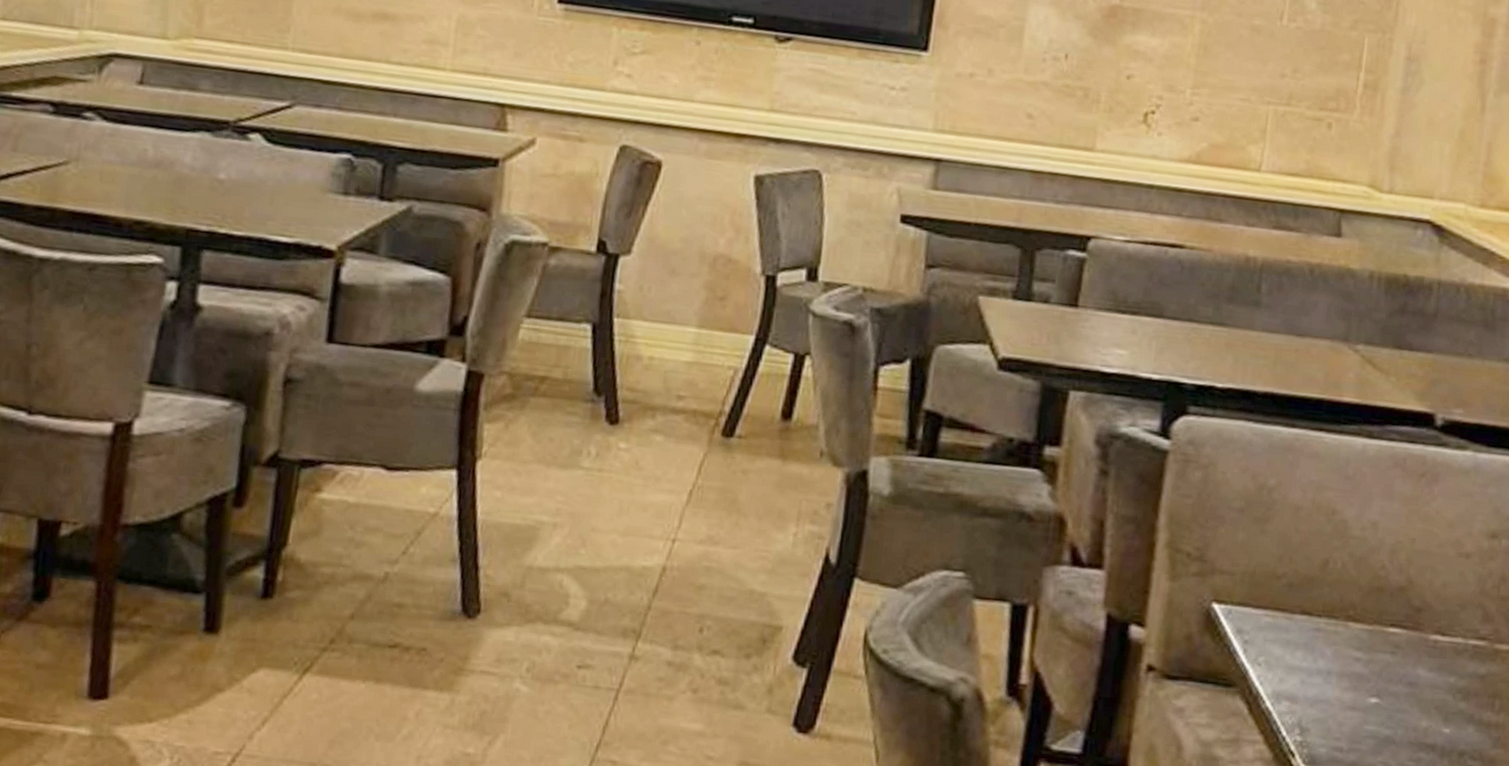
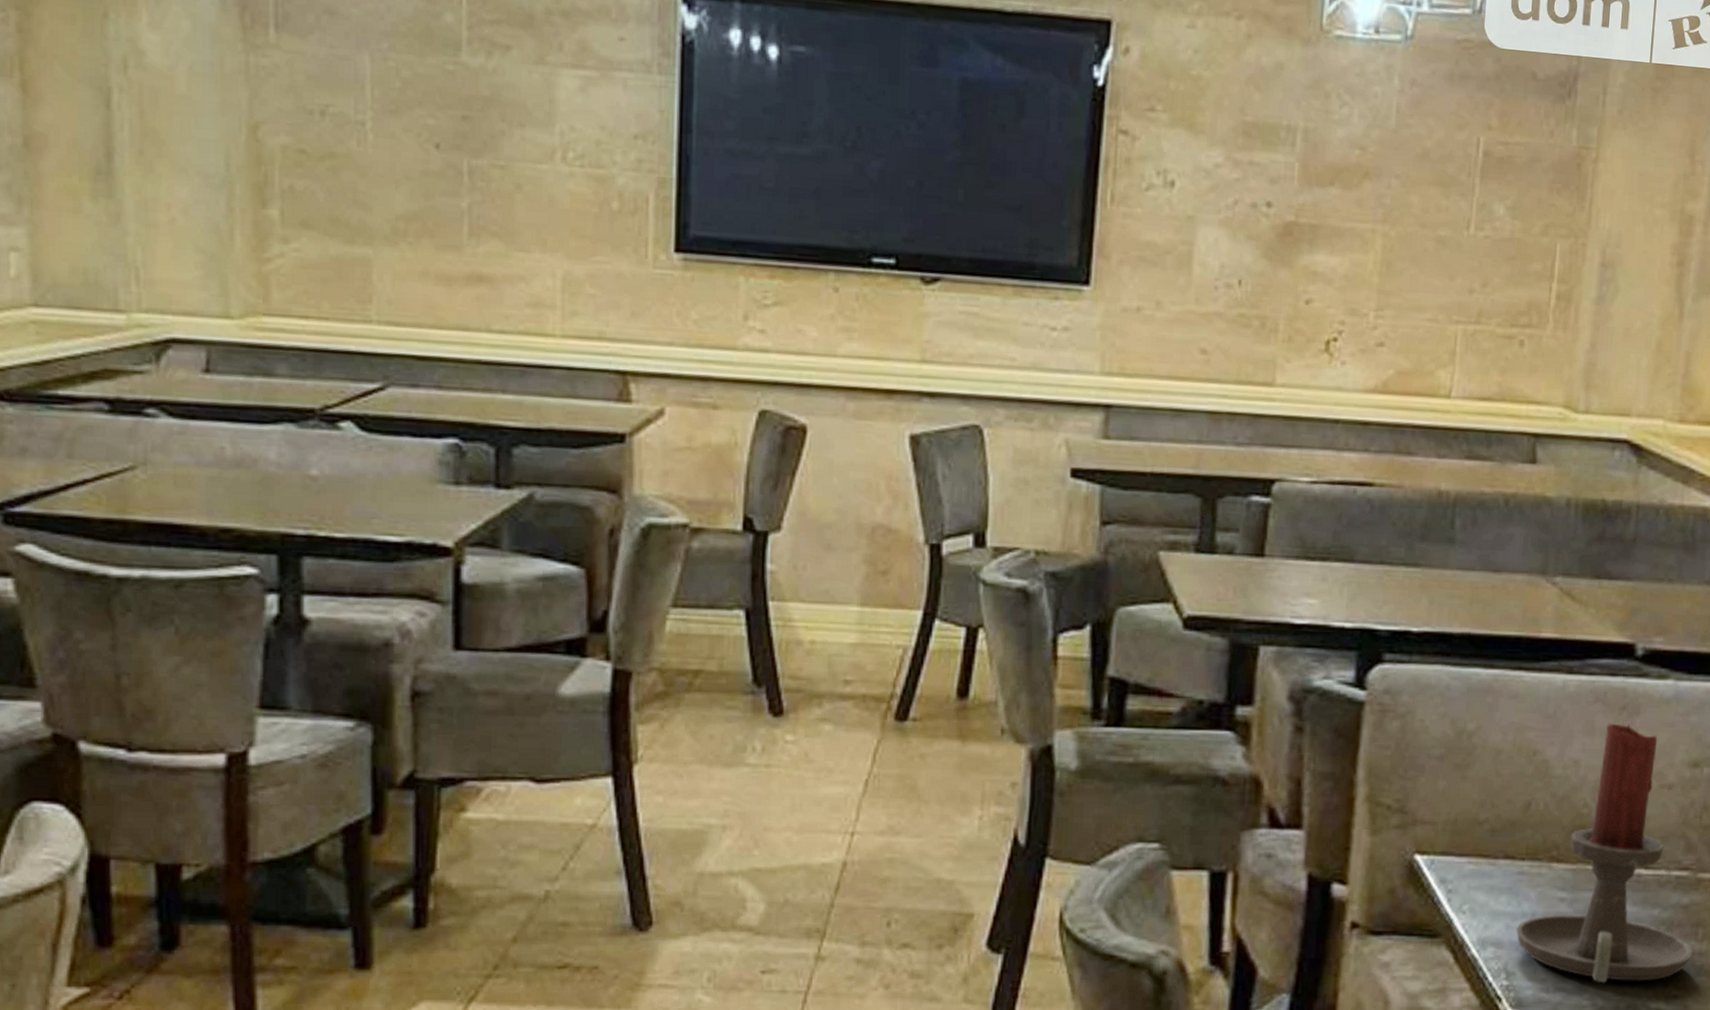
candle holder: none [1311,489,1489,749] -> present [1516,723,1693,983]

